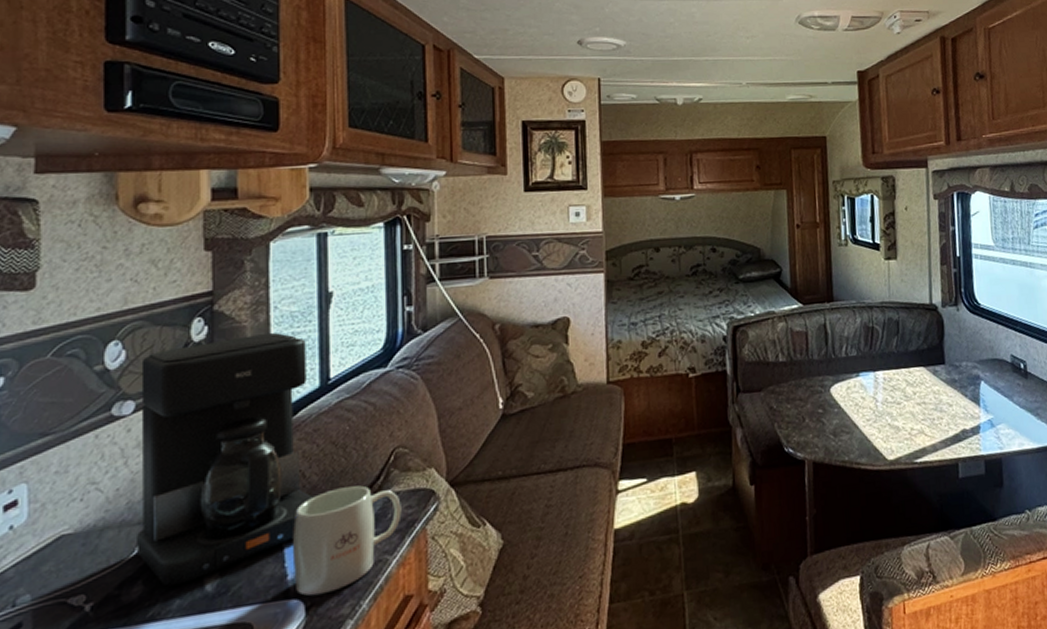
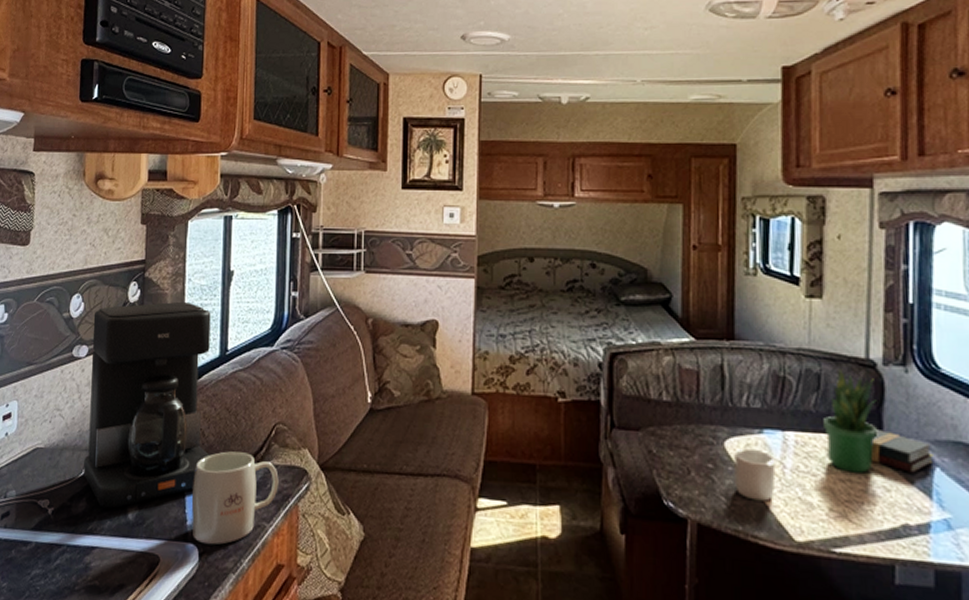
mug: none [838,390,871,434] -> present [734,448,776,502]
planter: none [903,314,942,397] -> present [823,368,878,473]
hardback book: none [937,358,980,389] -> present [870,430,934,473]

